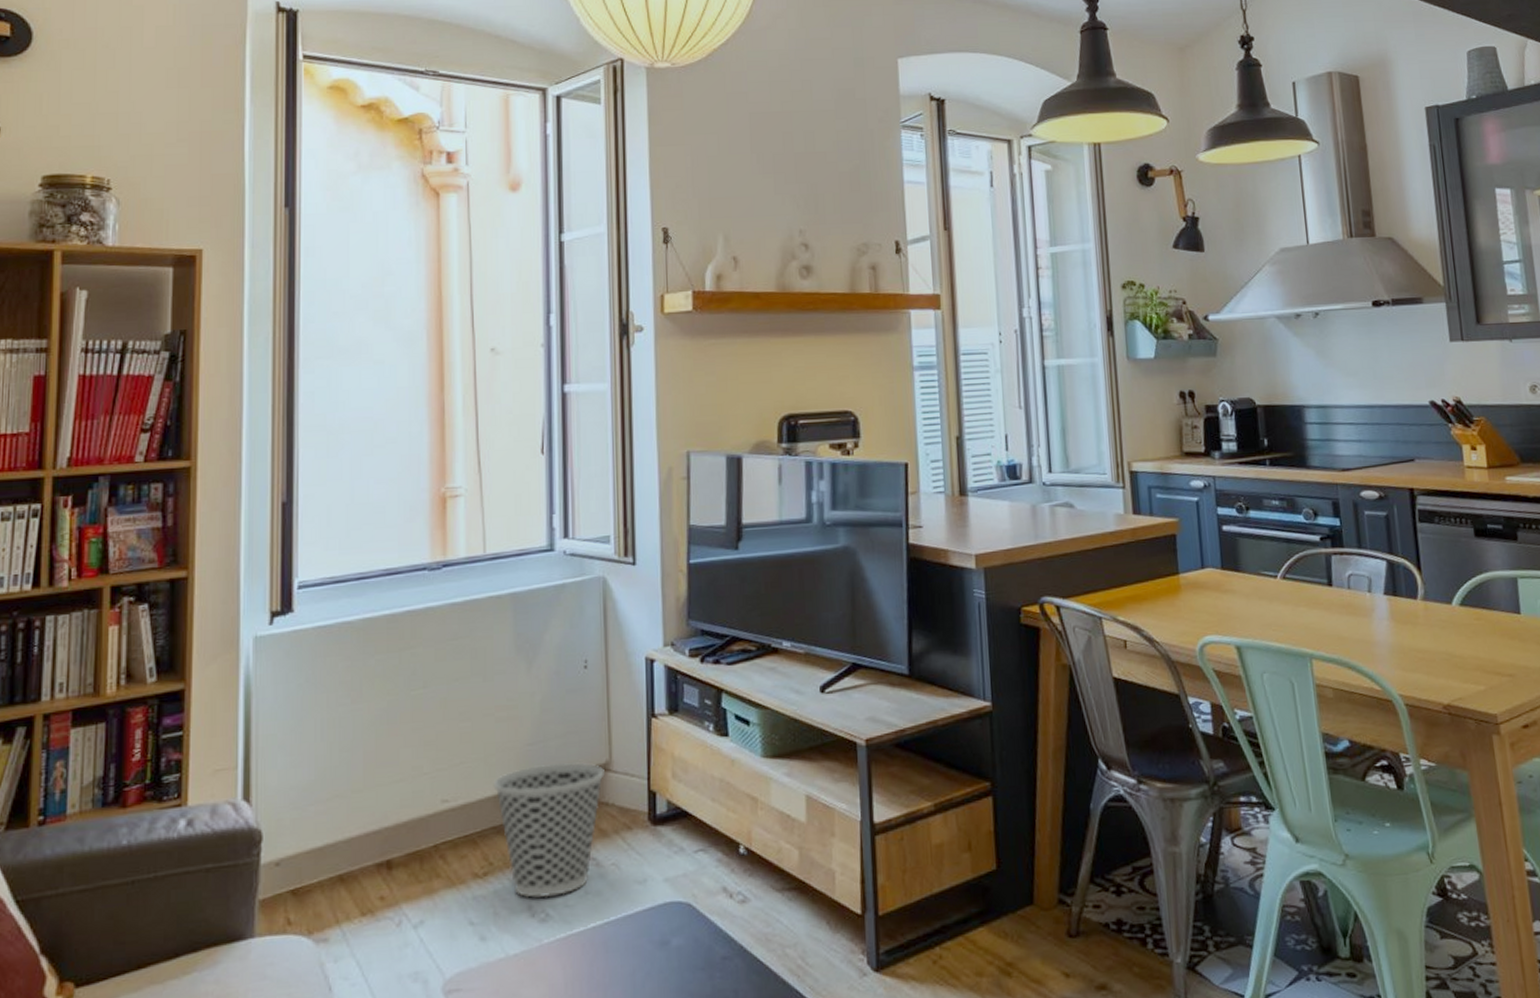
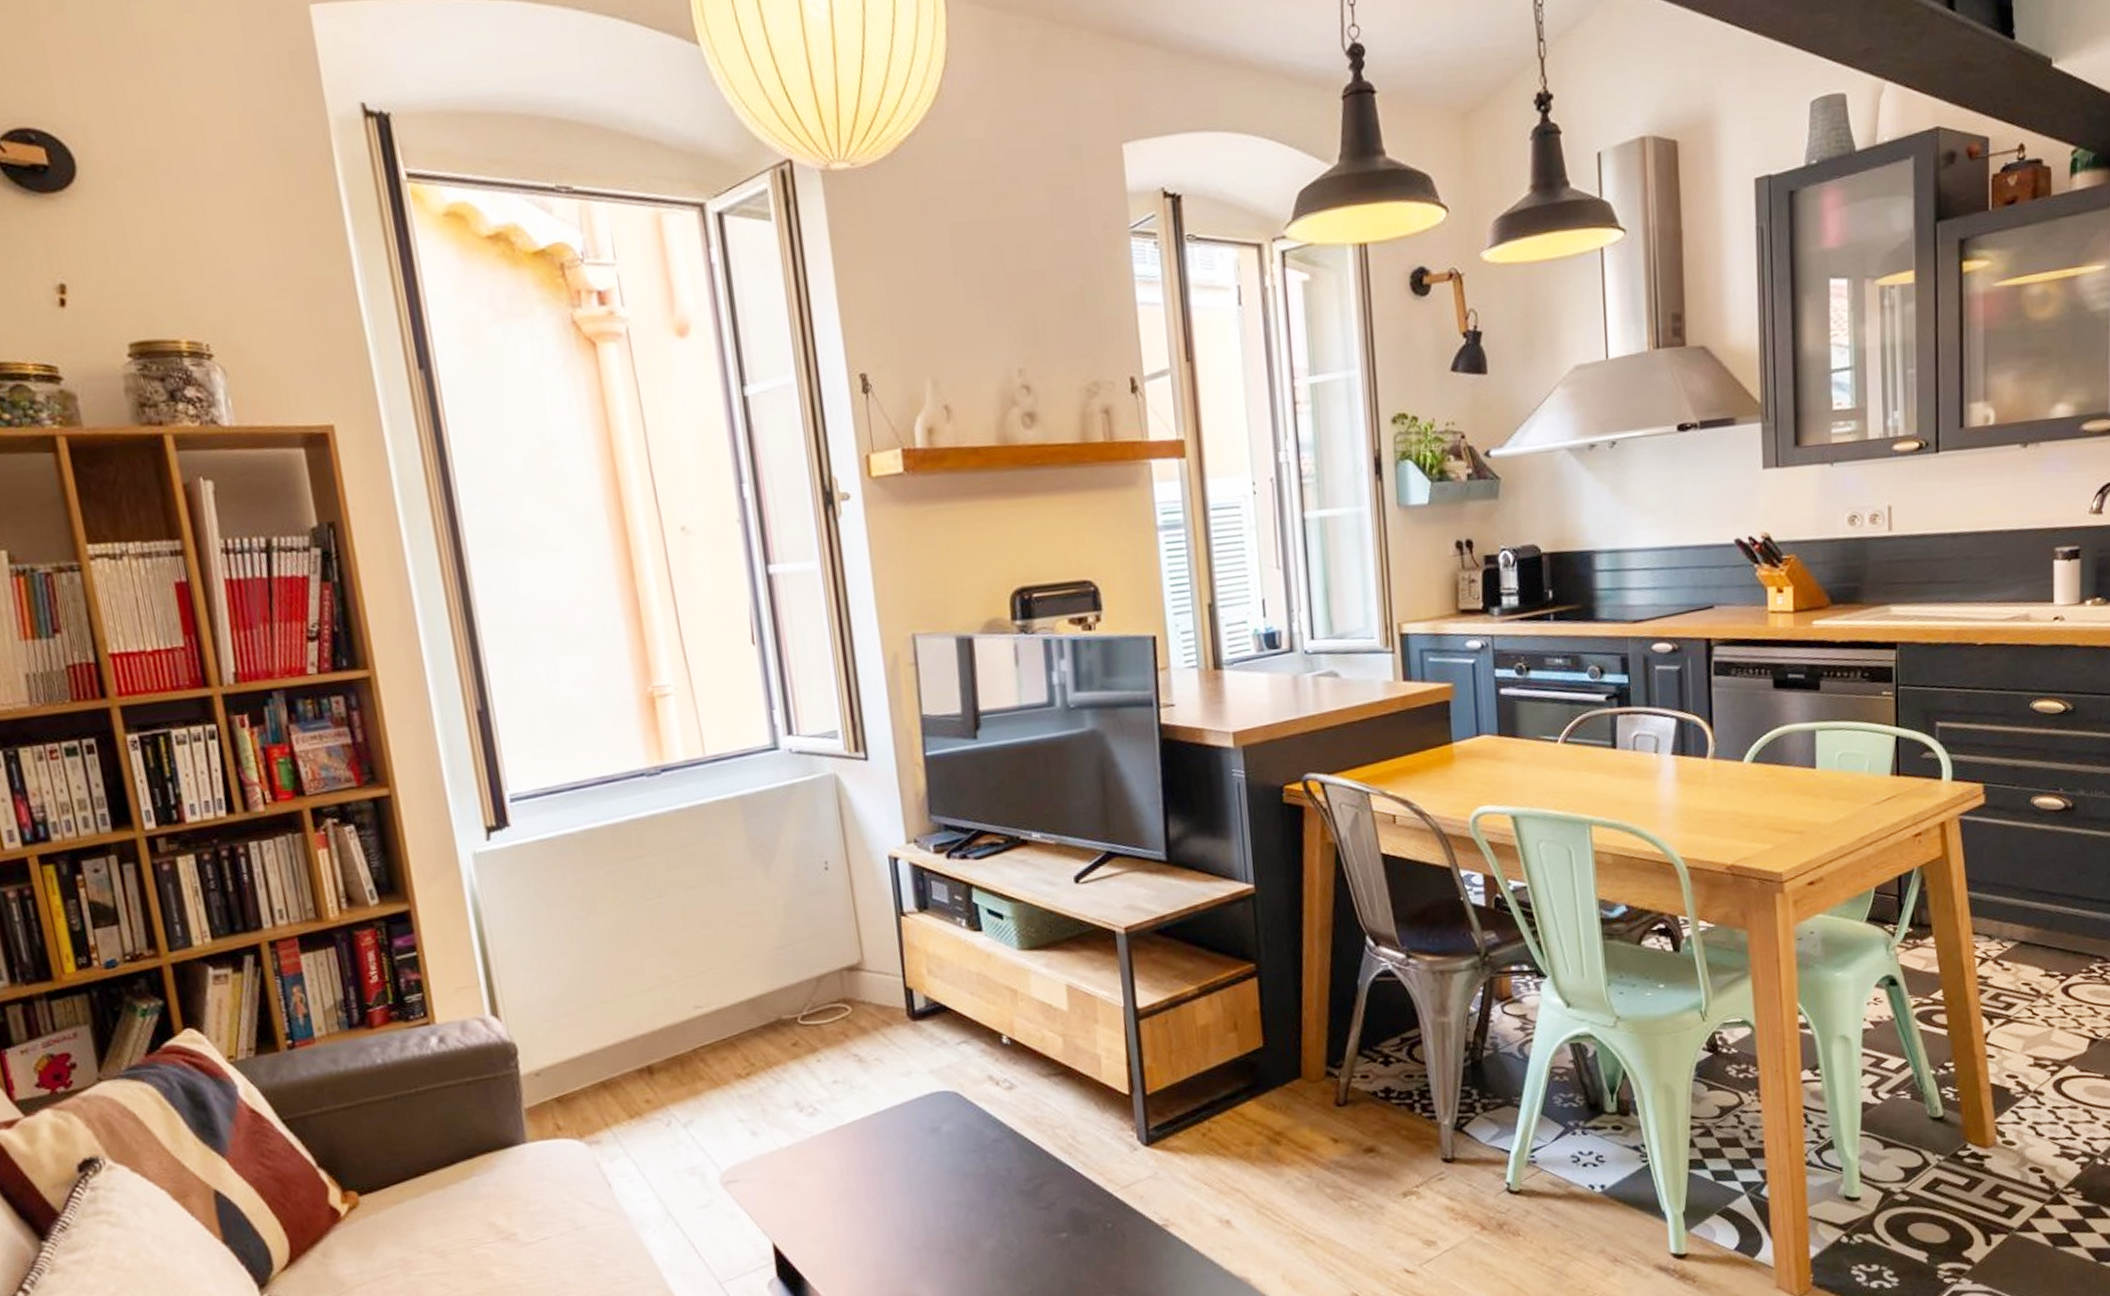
wastebasket: present [493,762,605,898] -> none [744,964,858,1095]

